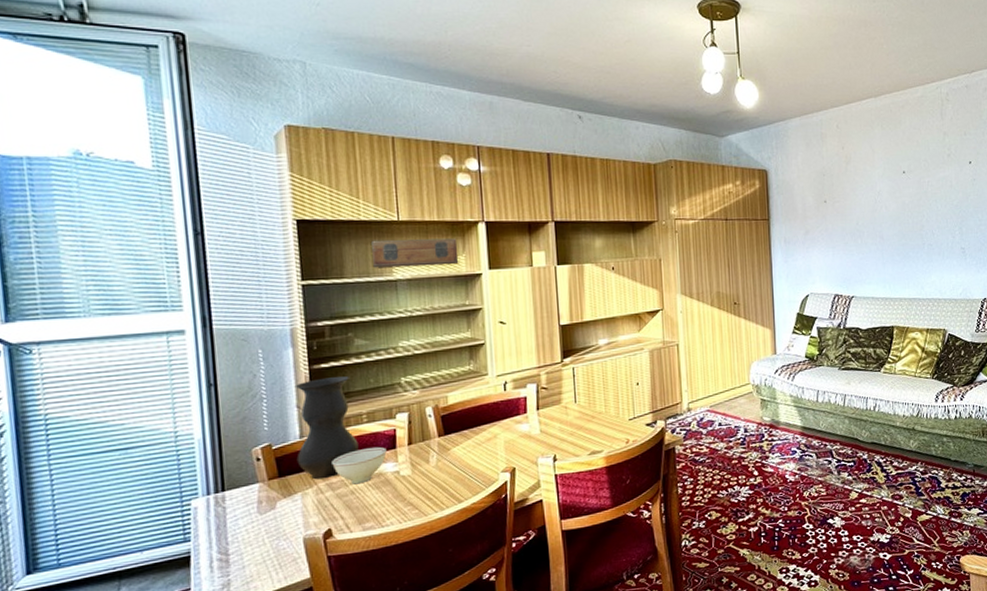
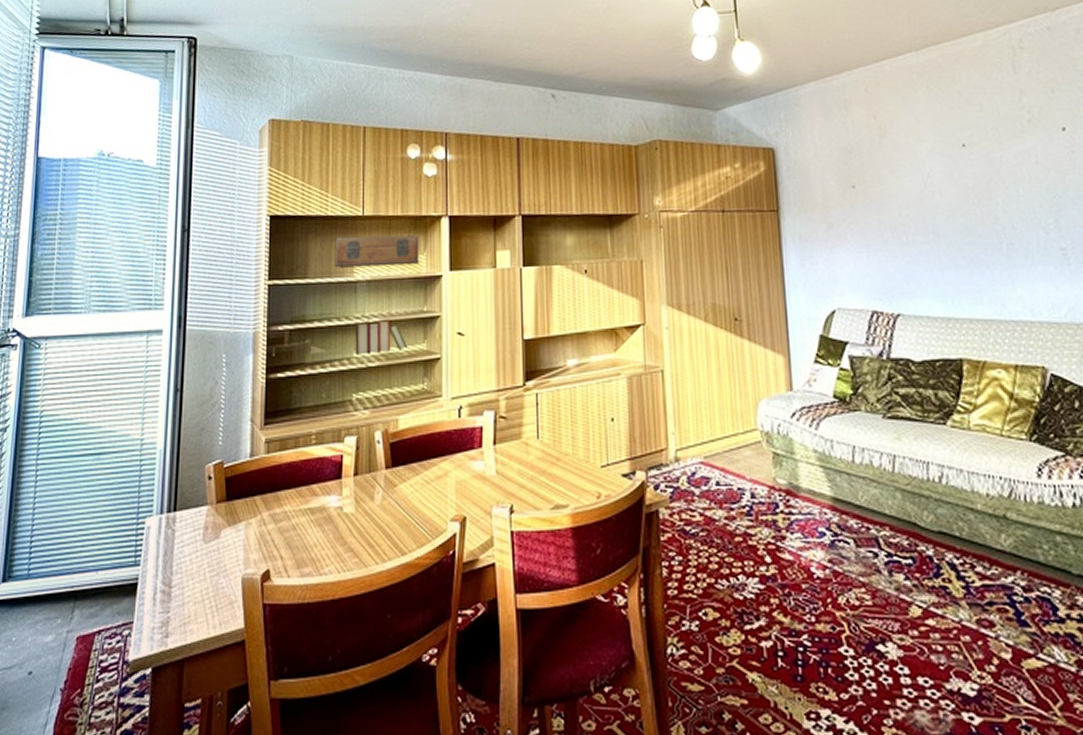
vase: present [294,376,359,480] -> none [245,389,305,508]
bowl: present [332,446,387,485] -> none [277,474,332,518]
books: none [398,312,451,345] -> present [355,319,407,355]

